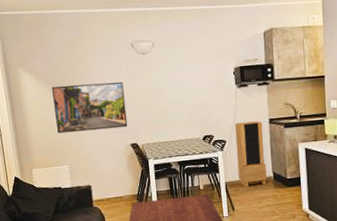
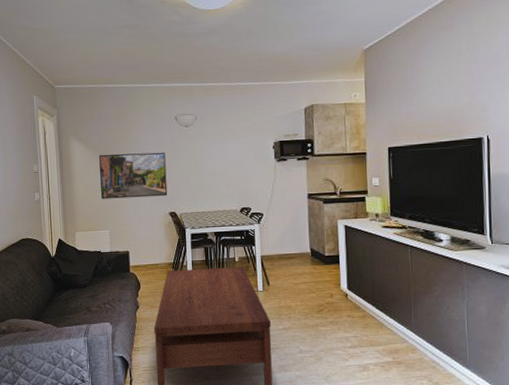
storage cabinet: present [234,121,267,187] -> none [272,195,304,262]

